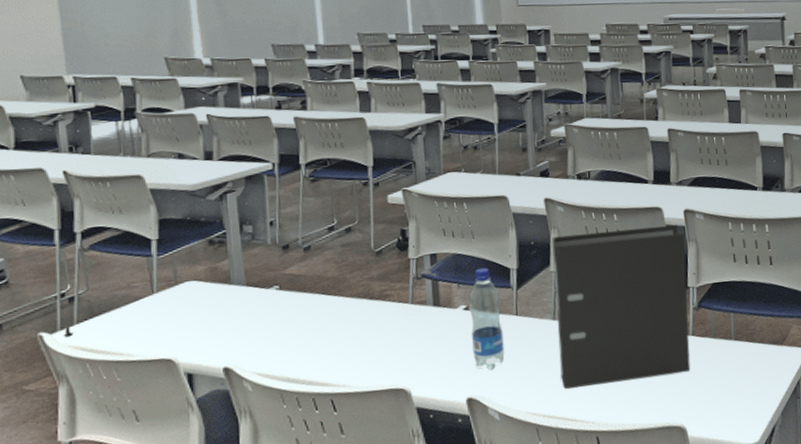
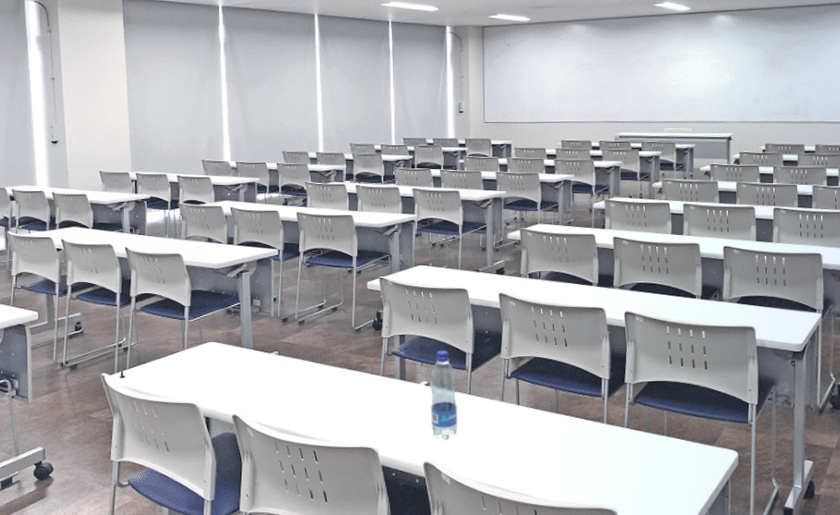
binder: present [552,224,691,389] -> none [504,324,625,464]

